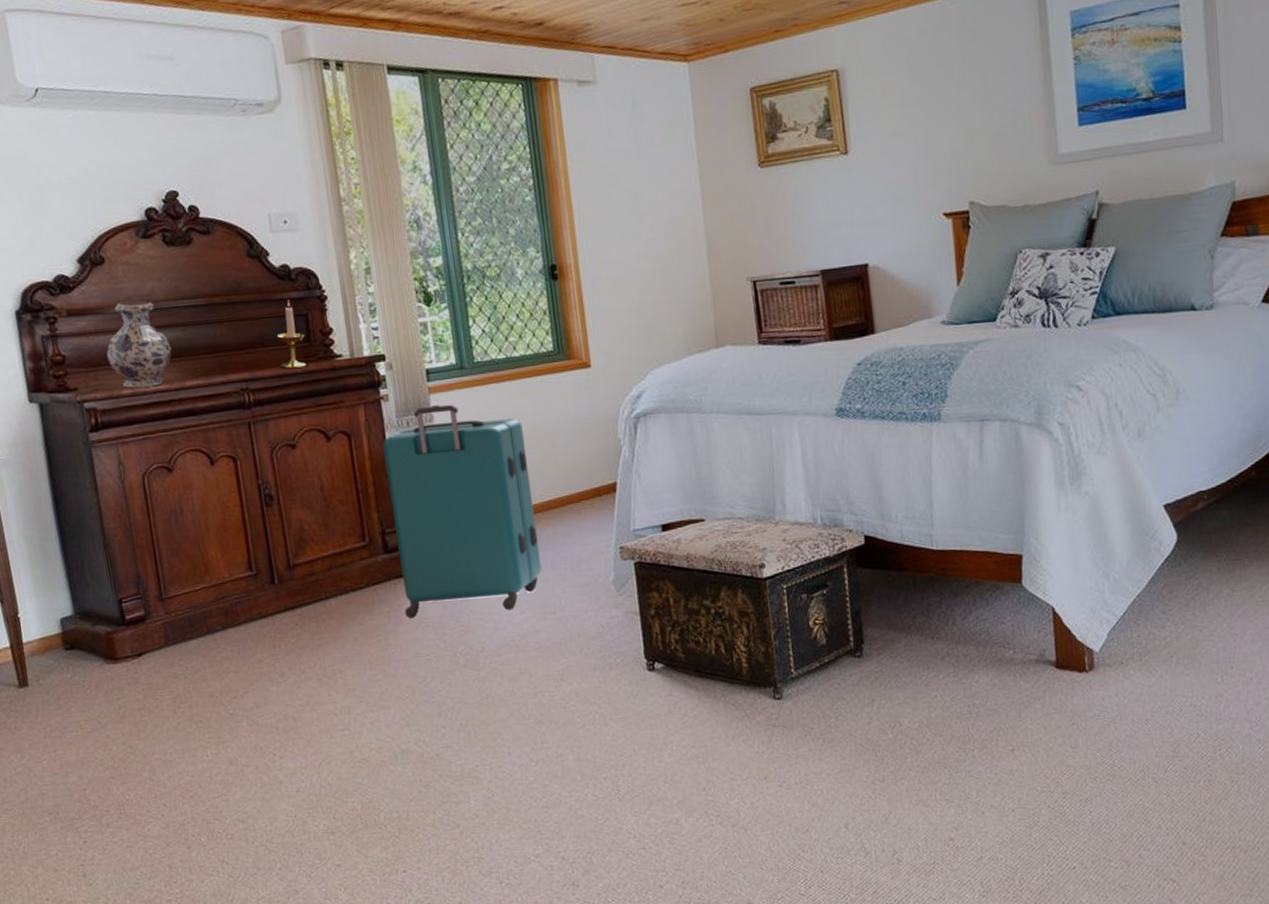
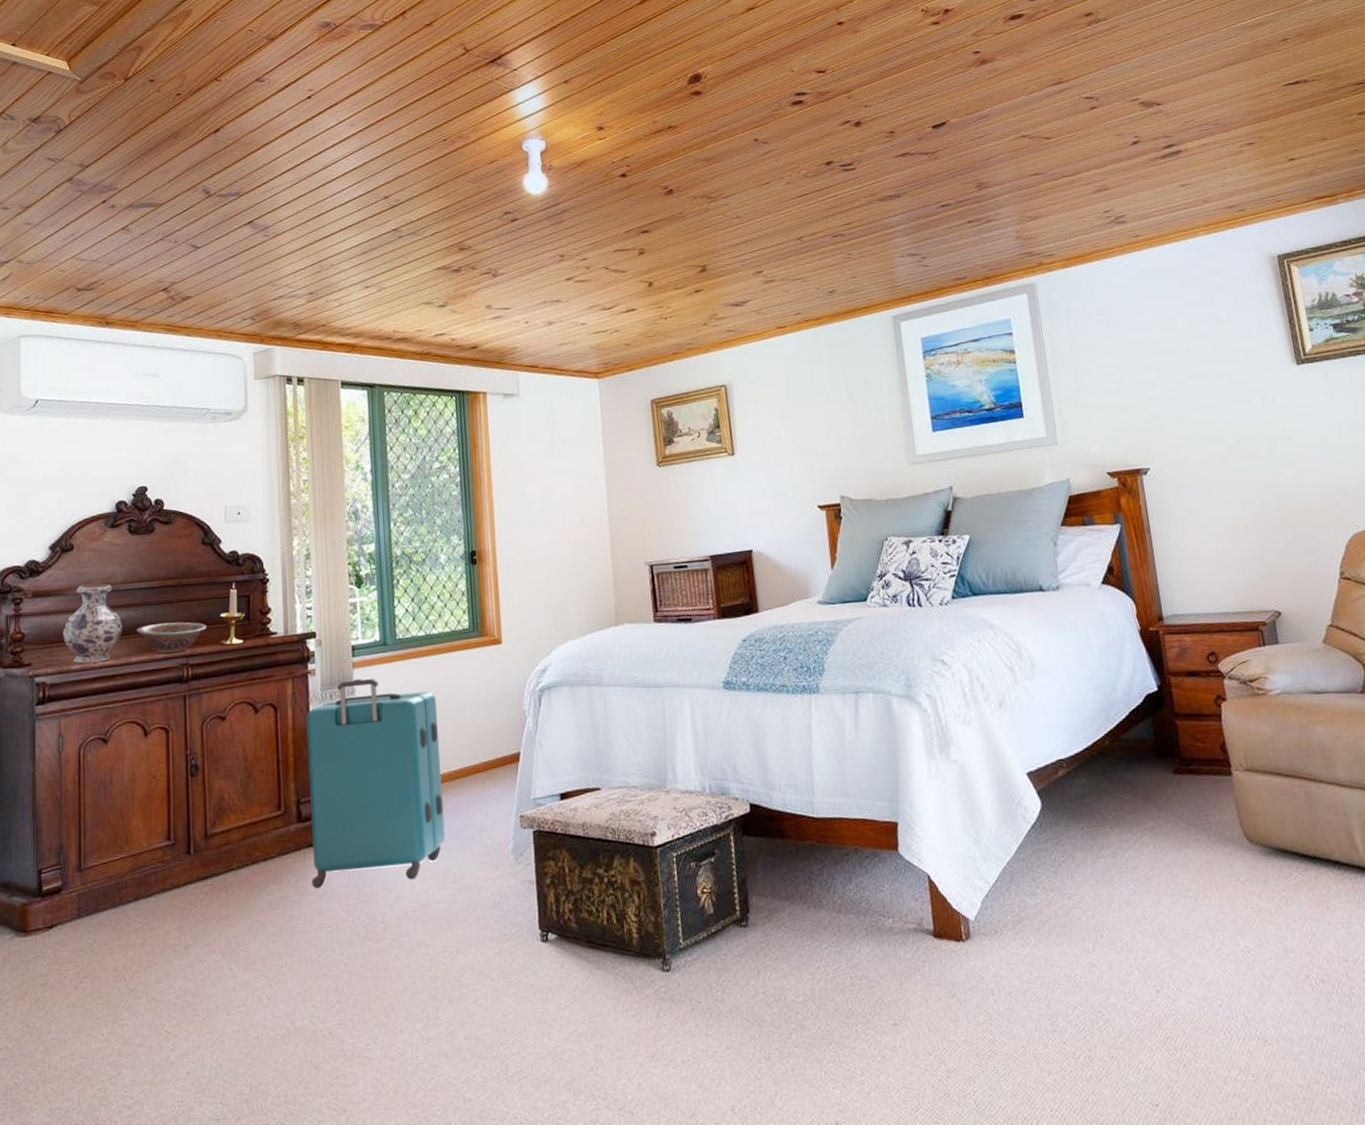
decorative bowl: none [187,343,264,379] -> present [137,622,207,655]

